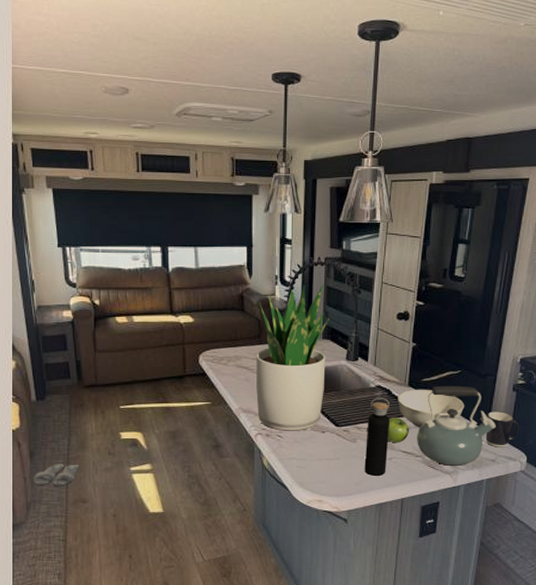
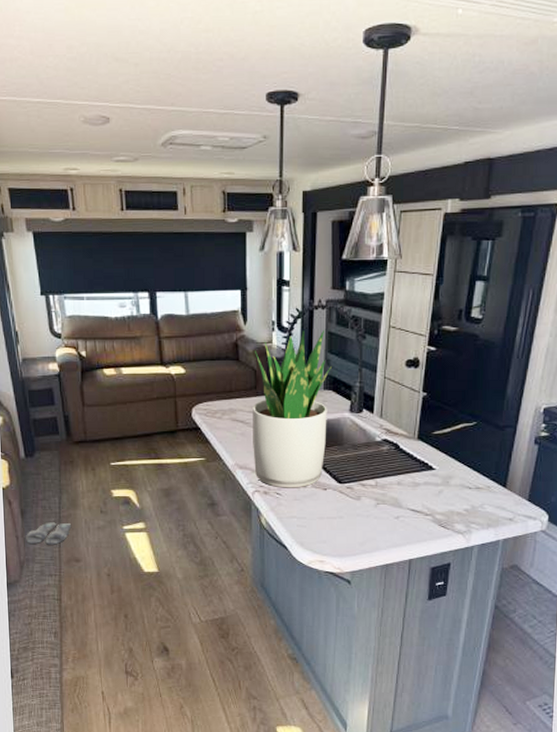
water bottle: present [364,398,390,476] -> none [369,452,398,535]
fruit: present [388,417,409,443] -> none [395,472,418,501]
bowl: present [398,390,465,428] -> none [406,444,480,485]
kettle: present [417,385,496,466] -> none [427,439,515,525]
mug: present [485,411,519,447] -> none [502,466,541,505]

